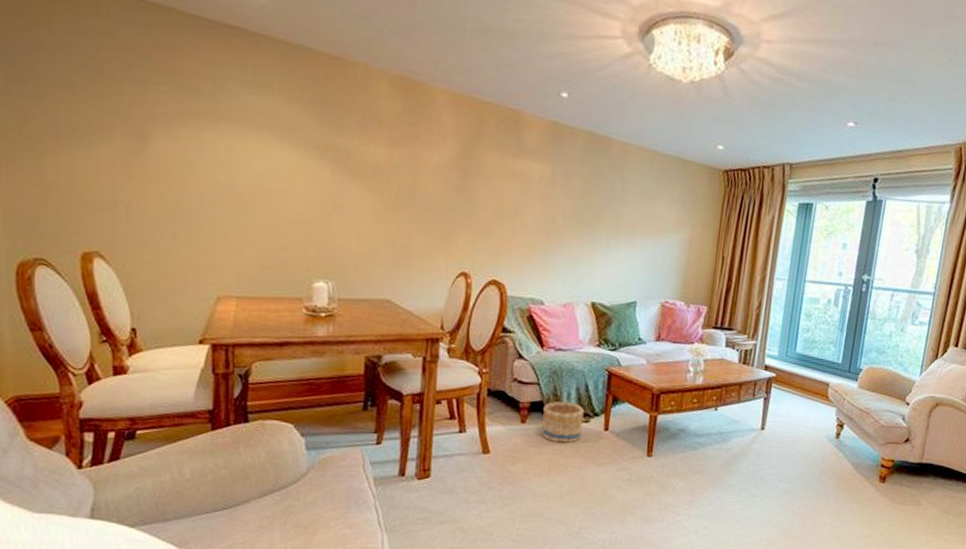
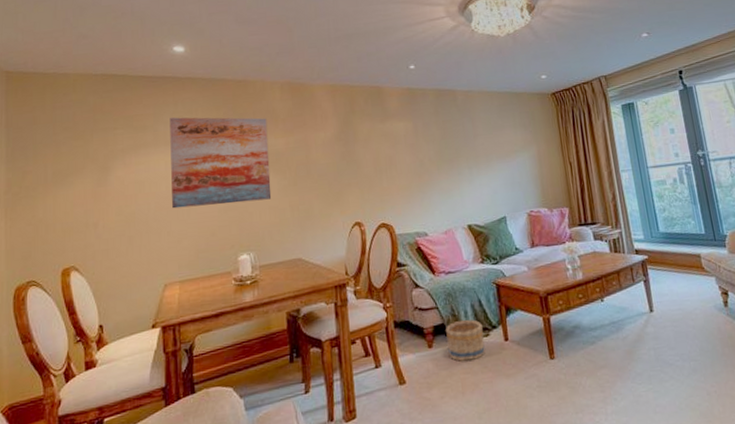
wall art: none [232,85,367,223] -> present [169,117,272,209]

